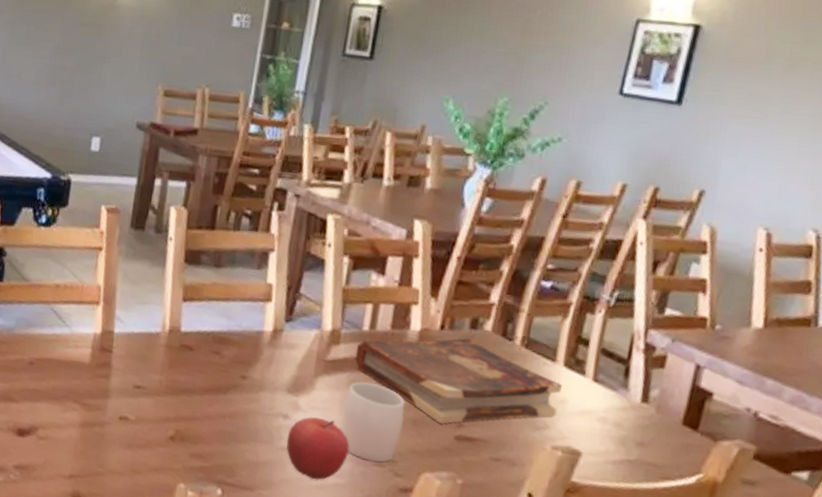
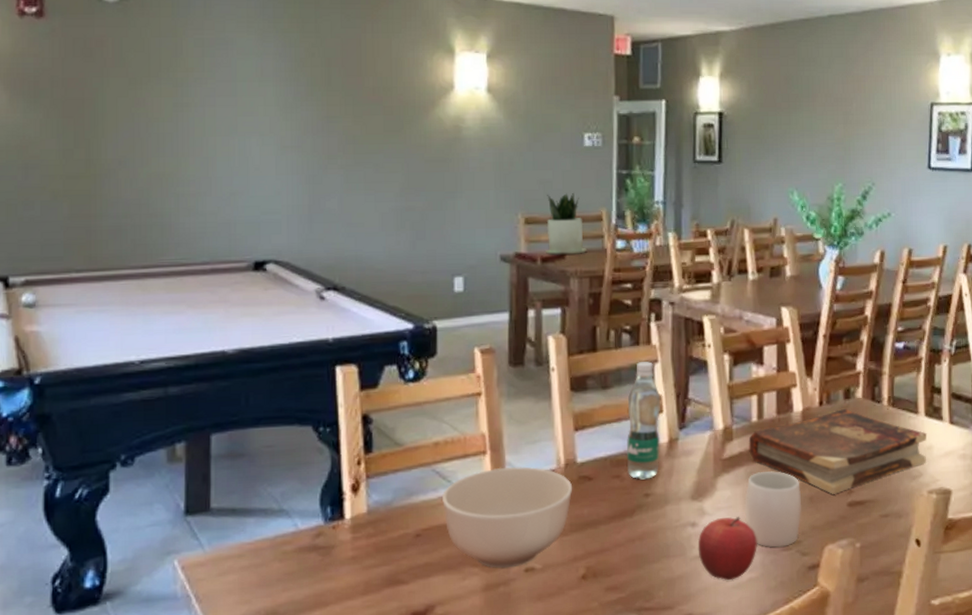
bowl: none [55,319,174,413] -> present [442,466,573,568]
planter: none [179,71,220,134] -> present [545,193,587,256]
bottle: none [227,248,272,363] -> present [626,361,661,480]

